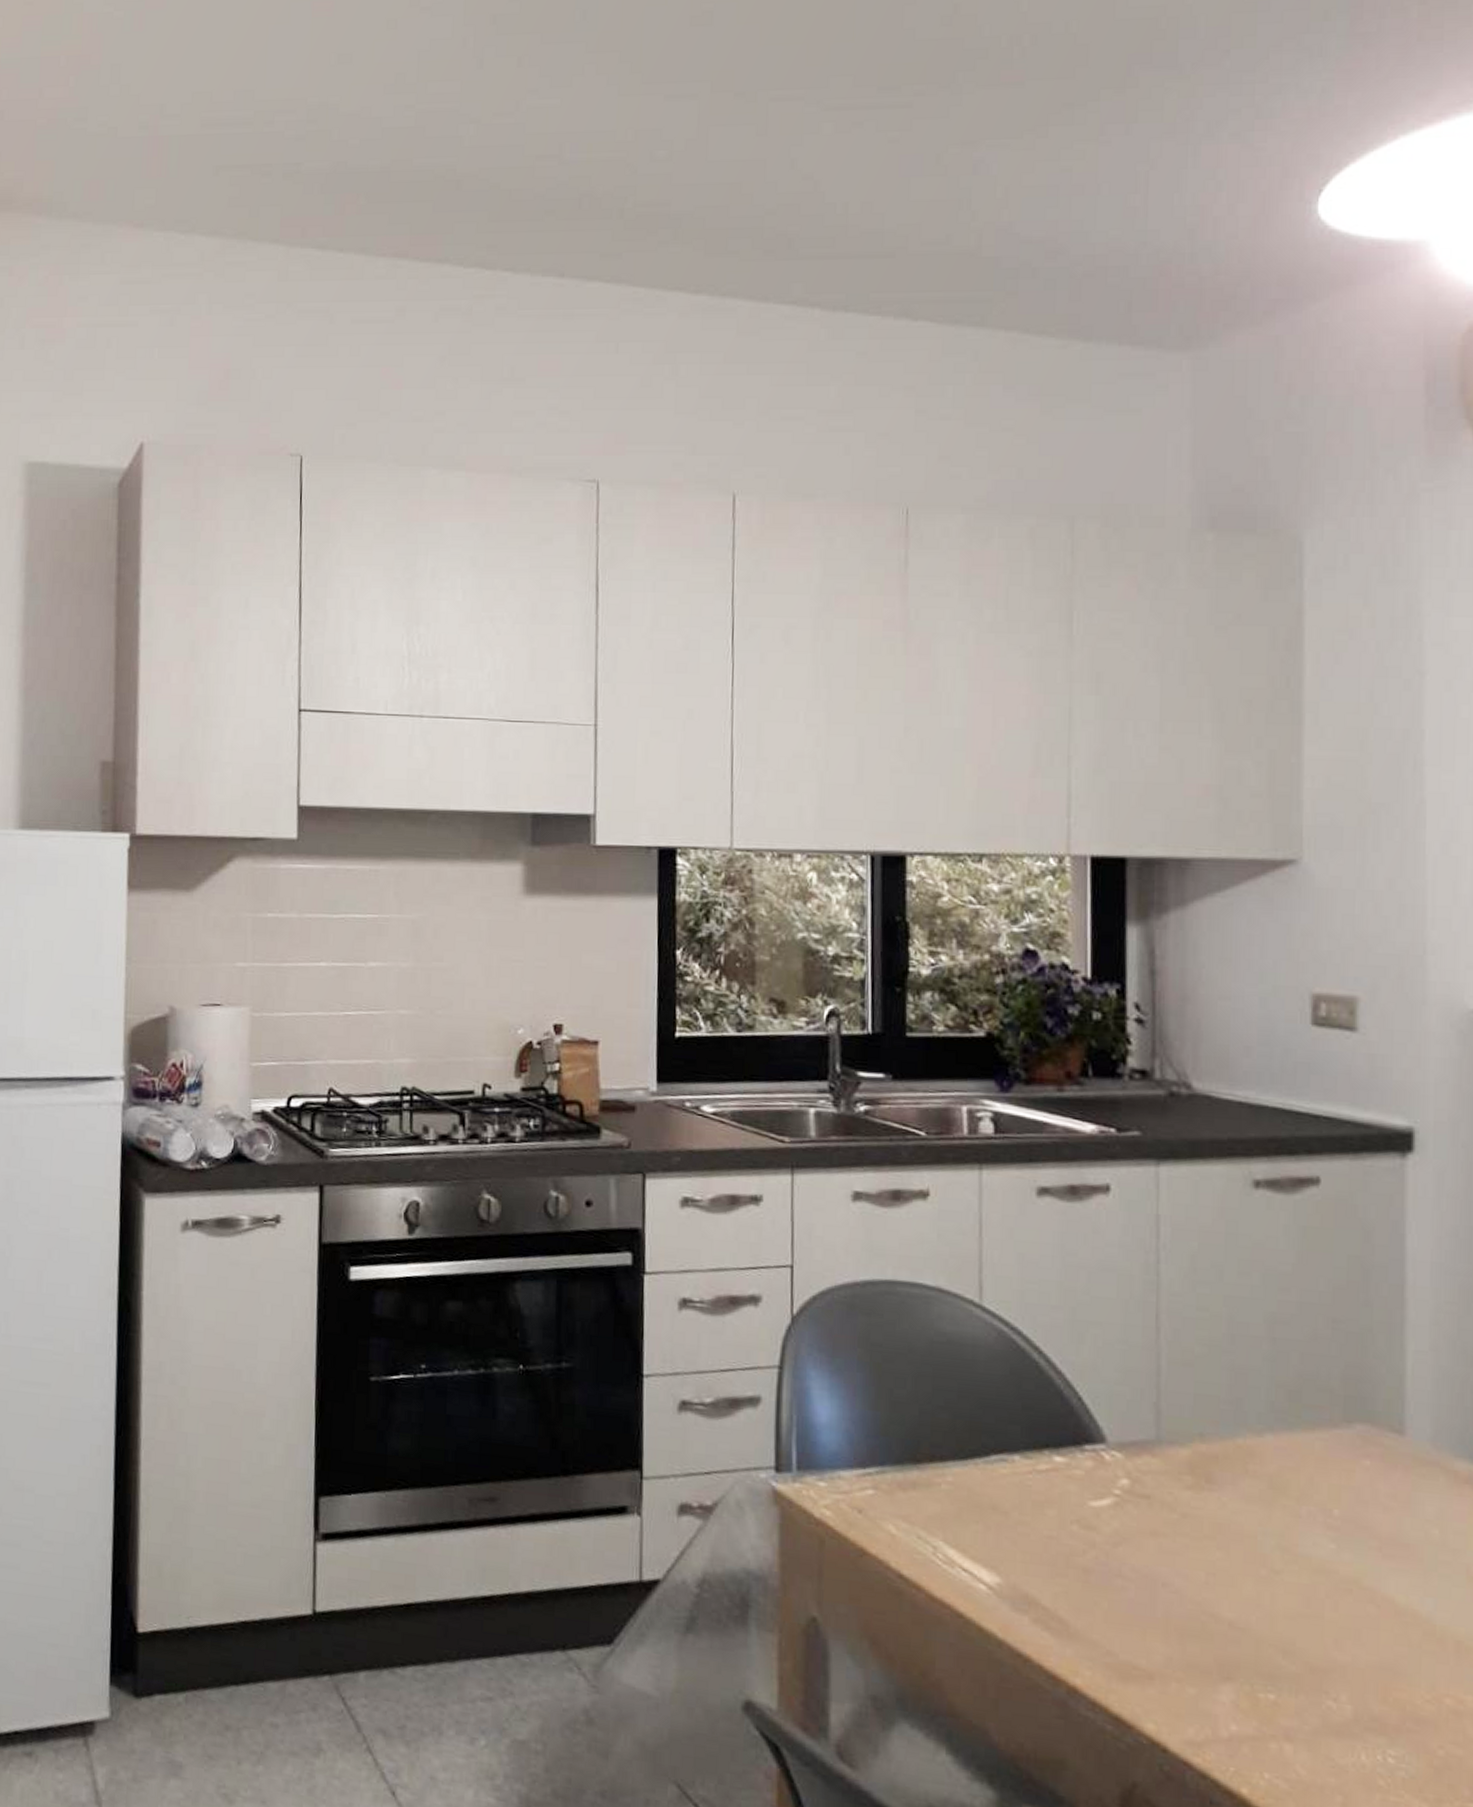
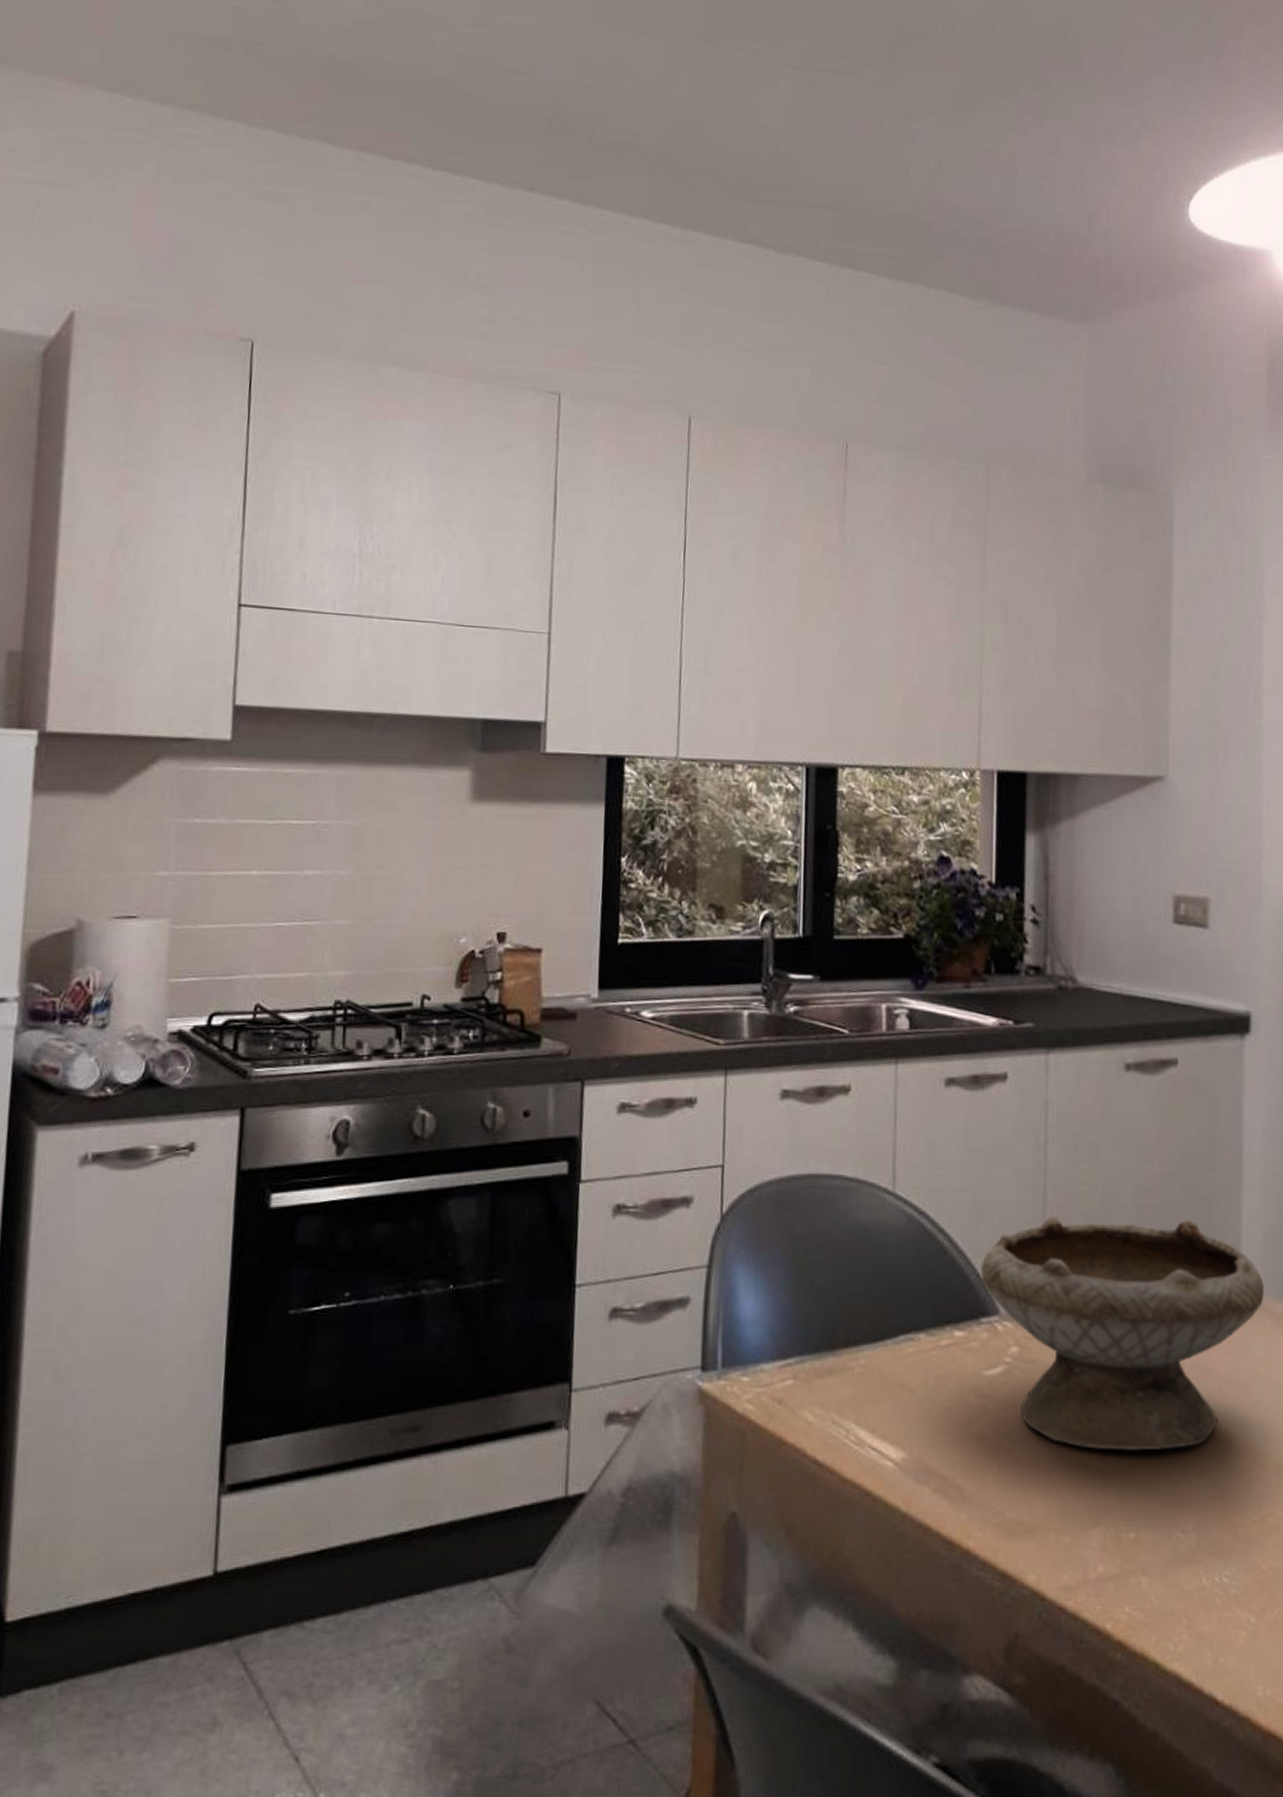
bowl: none [1084,1343,1437,1609] -> present [981,1217,1265,1451]

